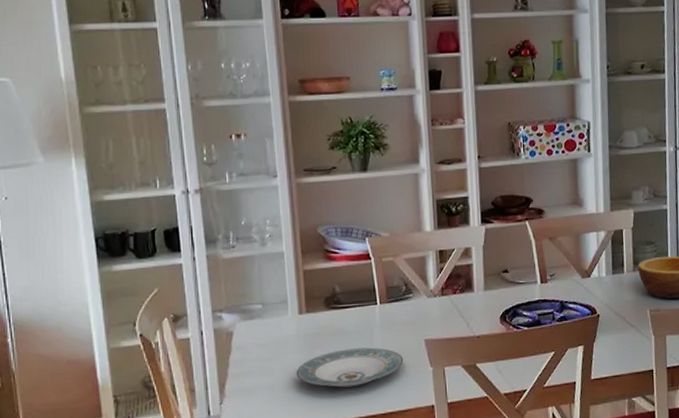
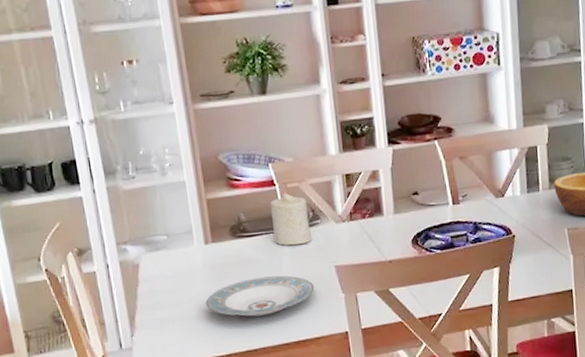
candle: none [364,266,404,318] -> present [270,192,312,246]

